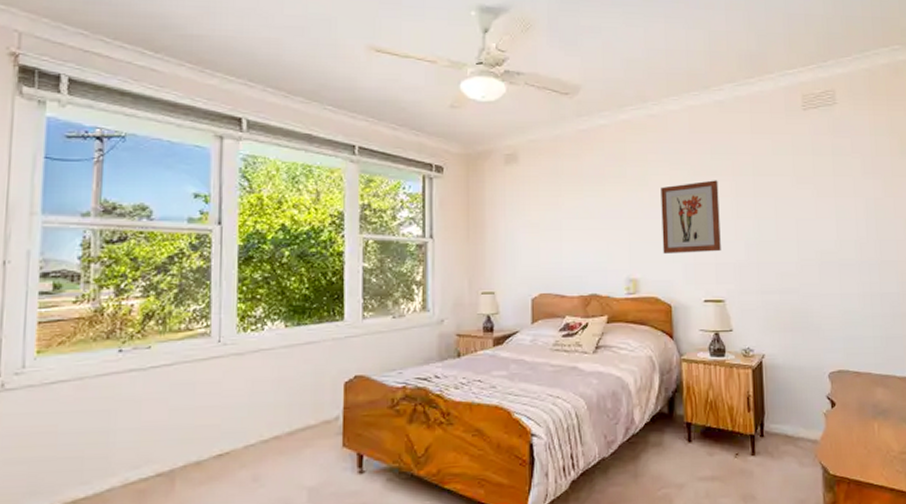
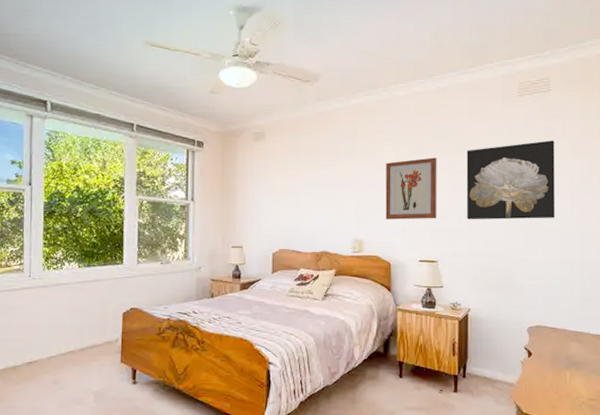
wall art: none [750,159,851,251] -> present [466,140,556,220]

